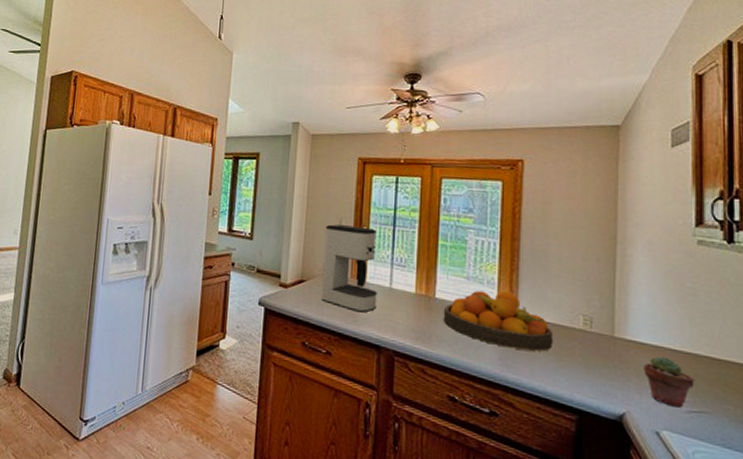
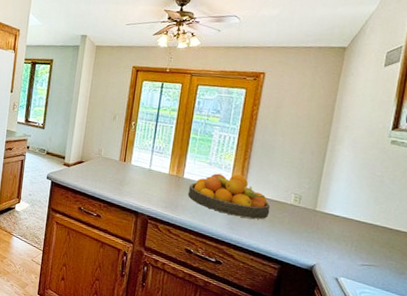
coffee maker: present [321,224,377,313] -> none [96,119,143,187]
potted succulent: present [644,356,695,408] -> none [333,225,371,262]

